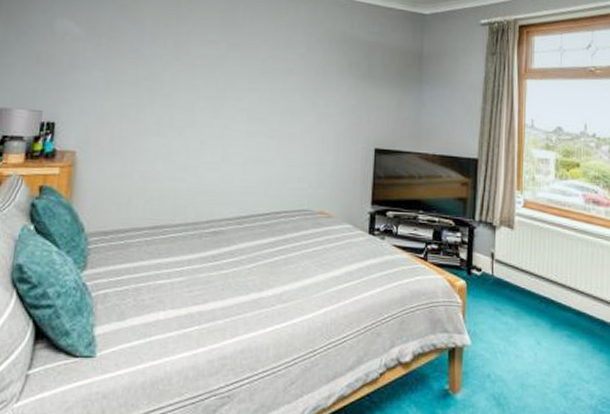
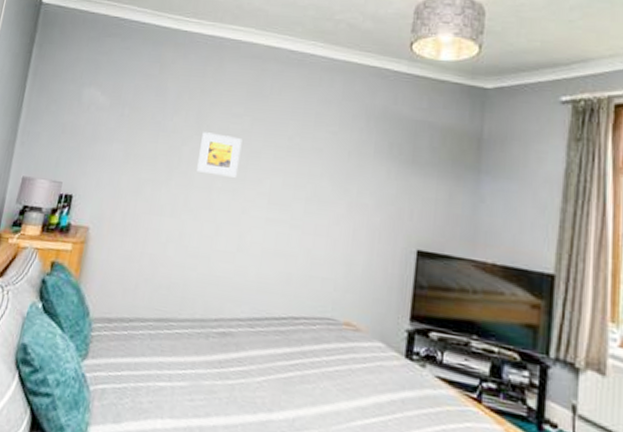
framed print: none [179,58,220,98] -> present [197,132,243,178]

